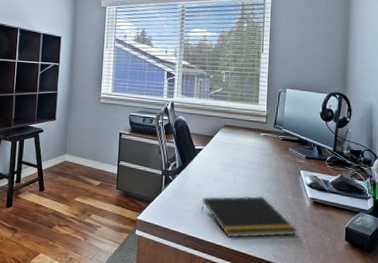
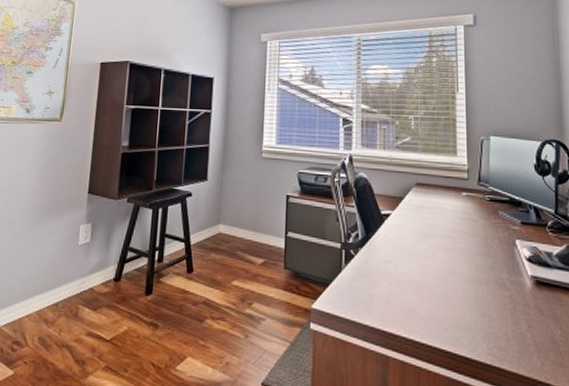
notepad: present [201,196,297,238] -> none [393,274,518,332]

